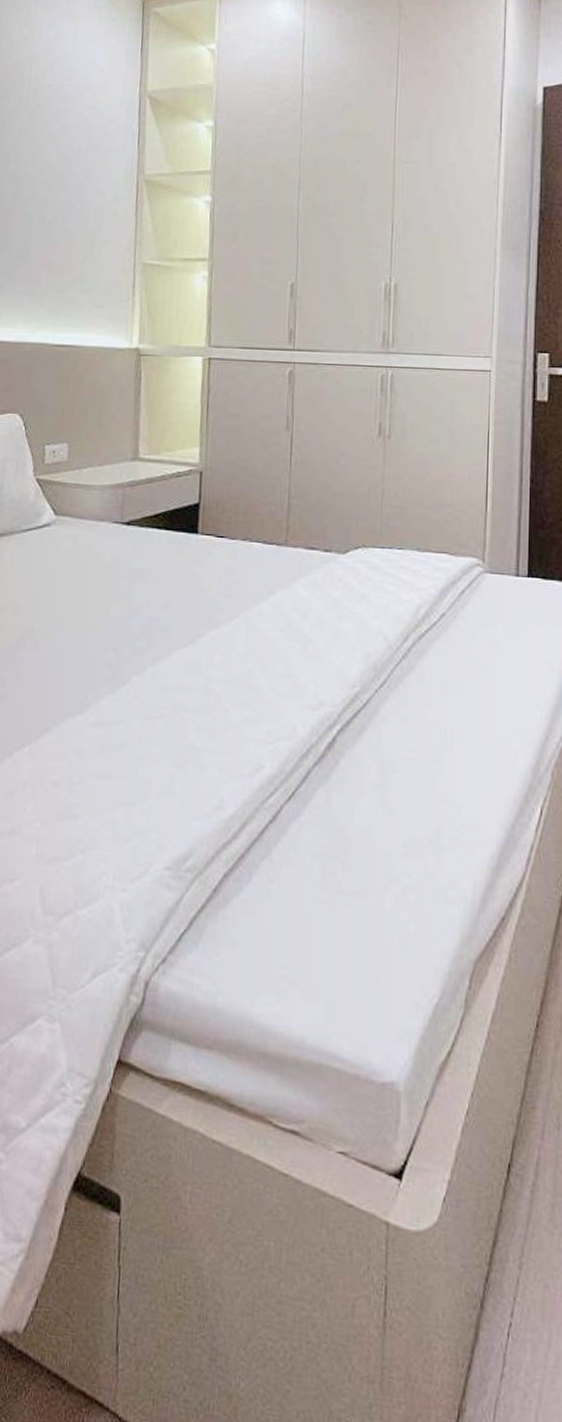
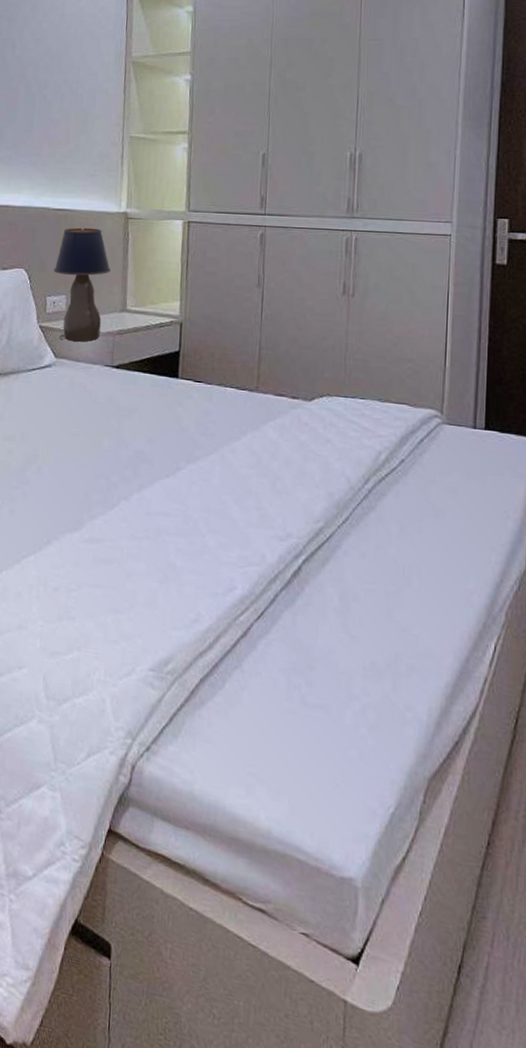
table lamp: none [53,364,122,496] -> present [53,226,112,342]

